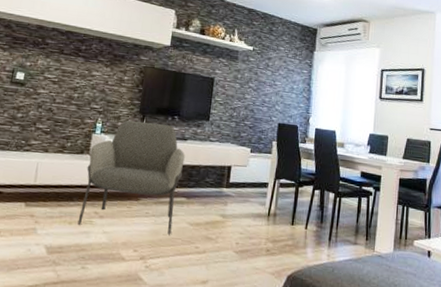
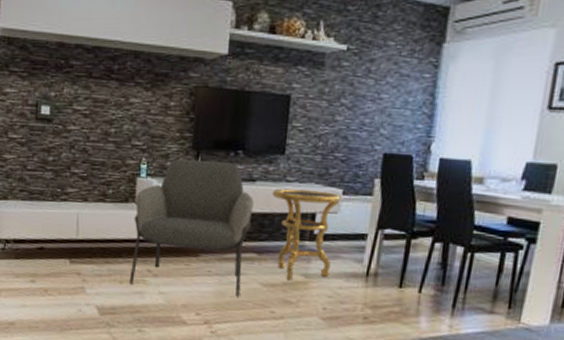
side table: none [199,146,249,220] -> present [272,188,341,281]

